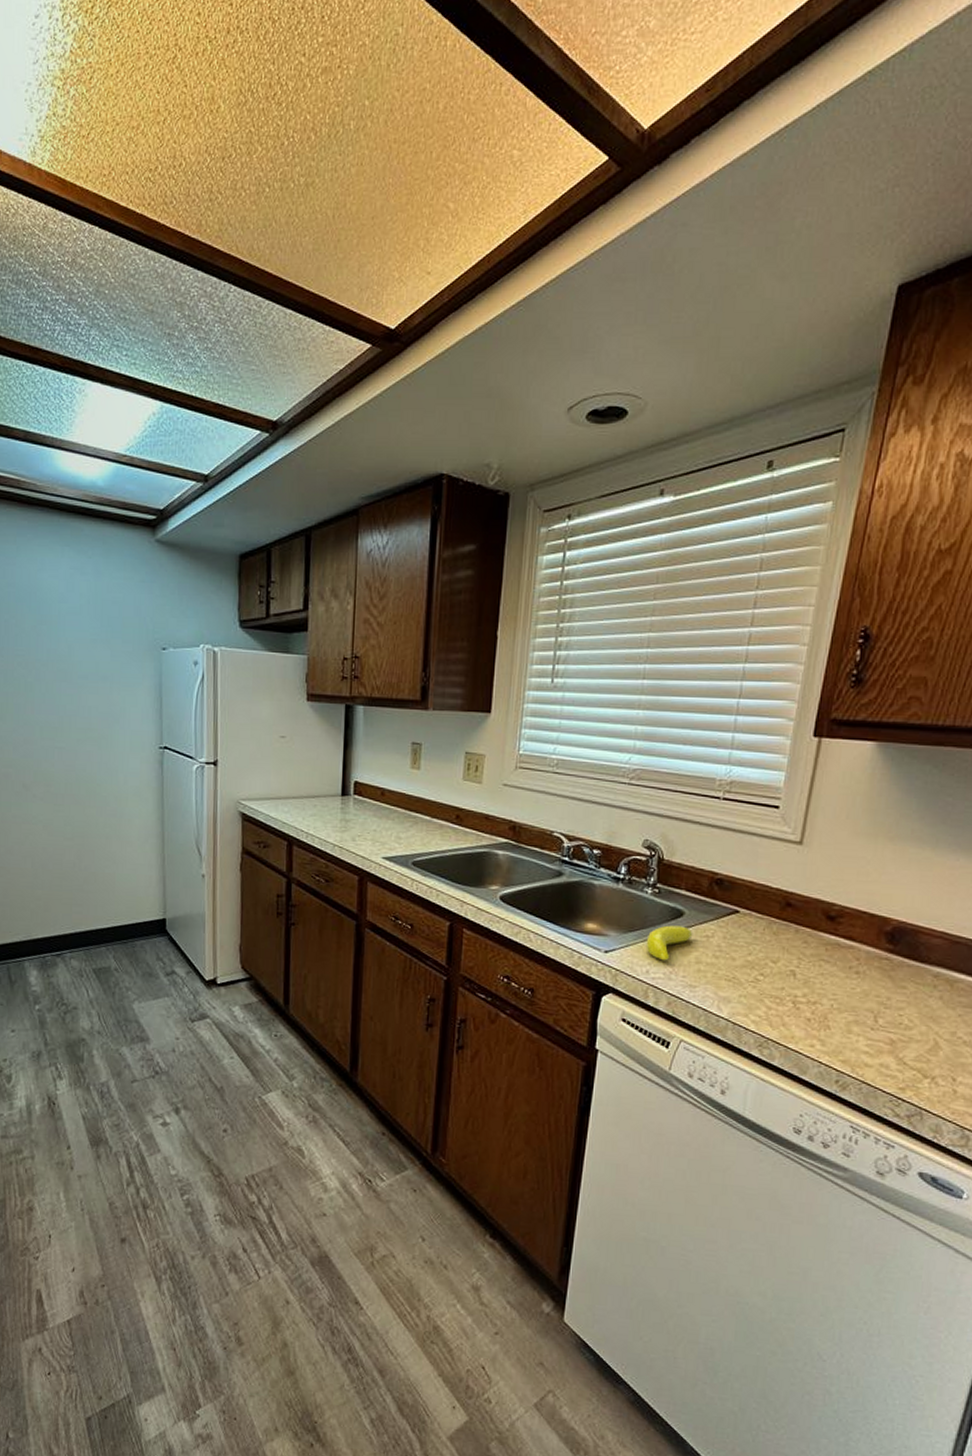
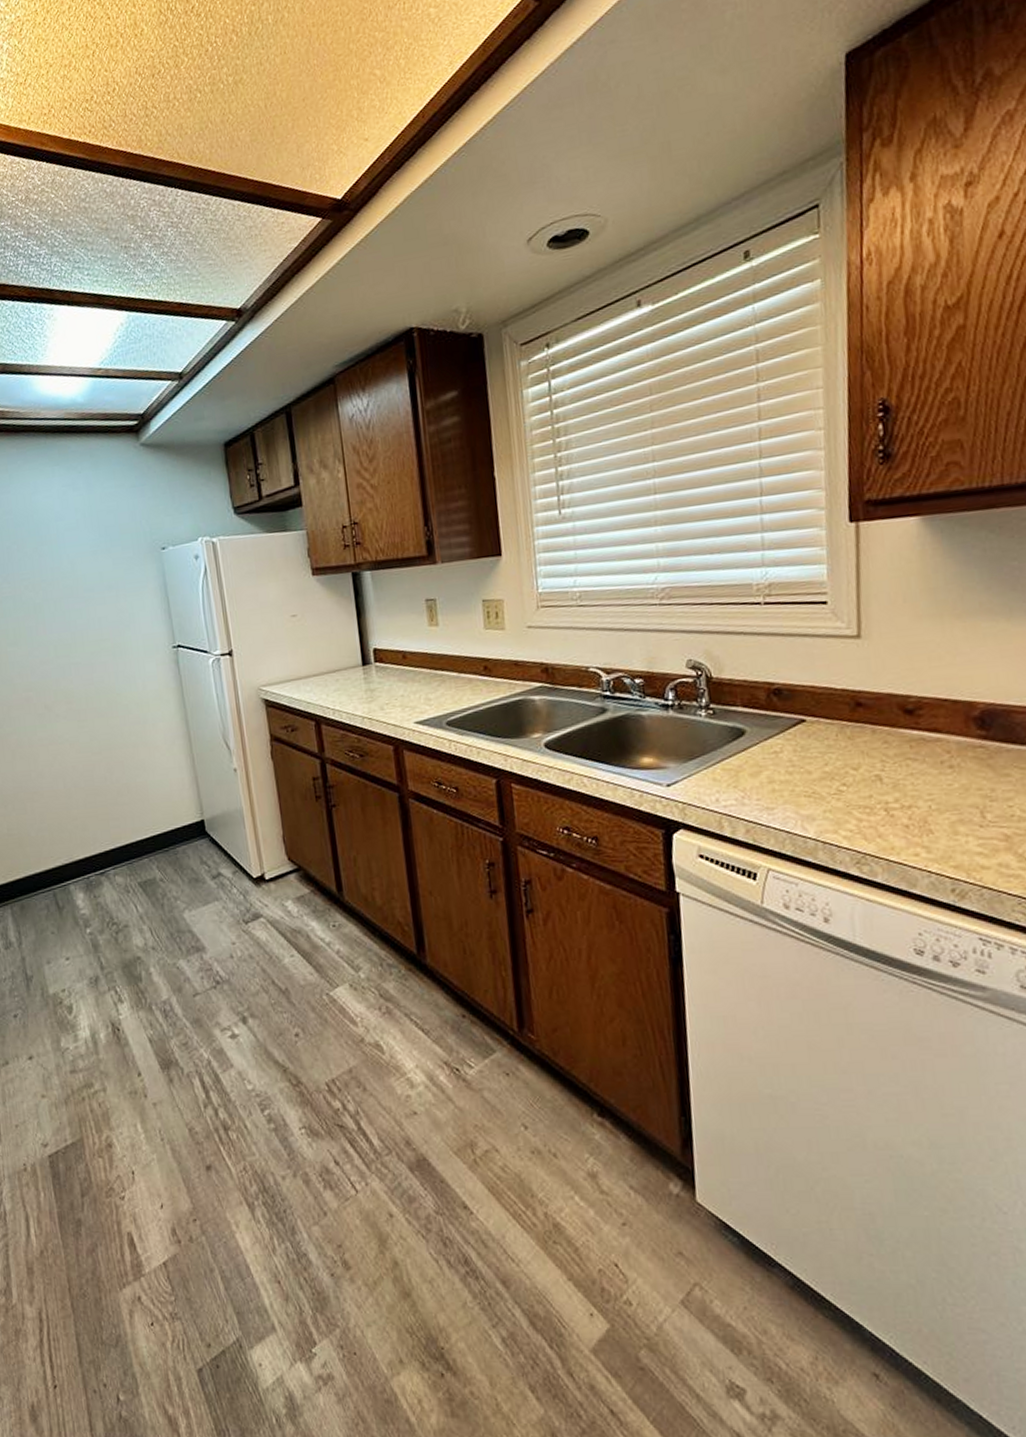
banana: present [646,925,693,961] -> none [709,745,760,786]

